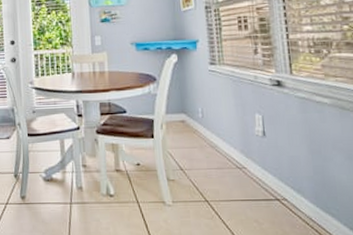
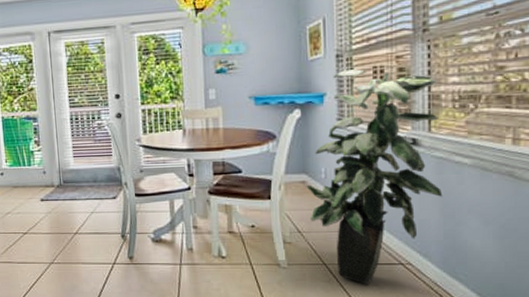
indoor plant: none [185,19,309,222] -> present [306,69,443,285]

